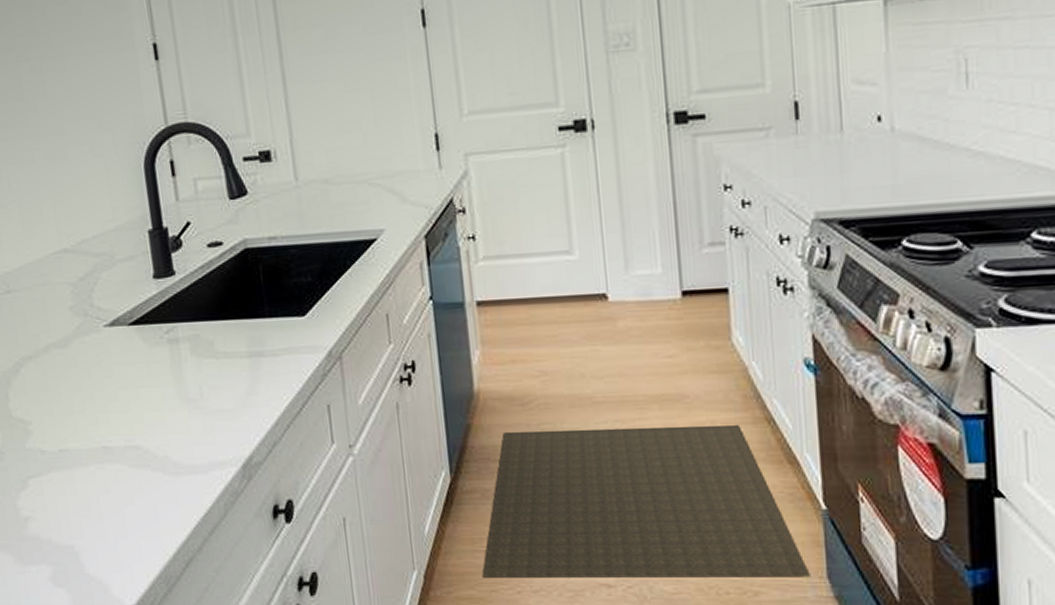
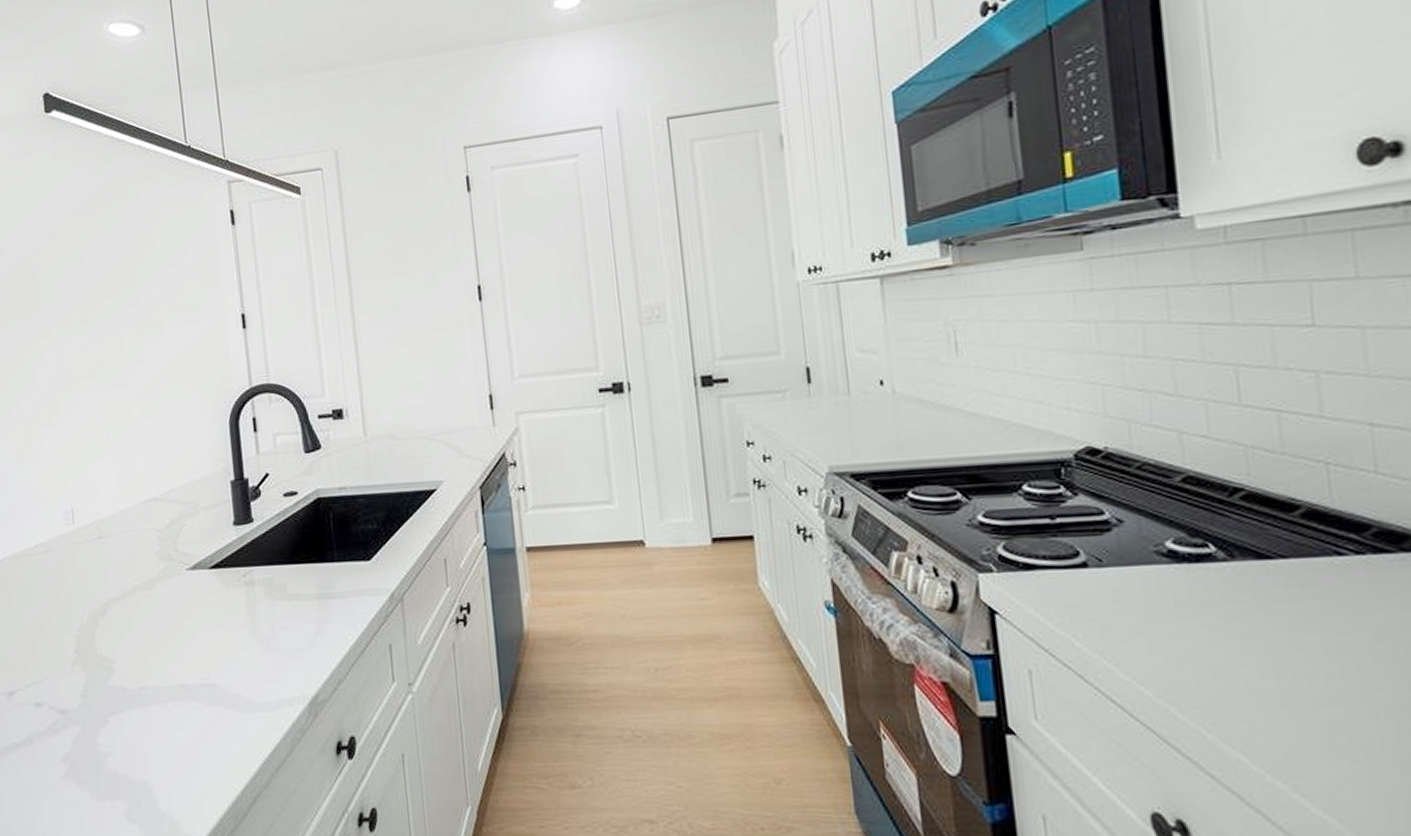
doormat: present [482,424,811,578] -> none [531,663,839,814]

